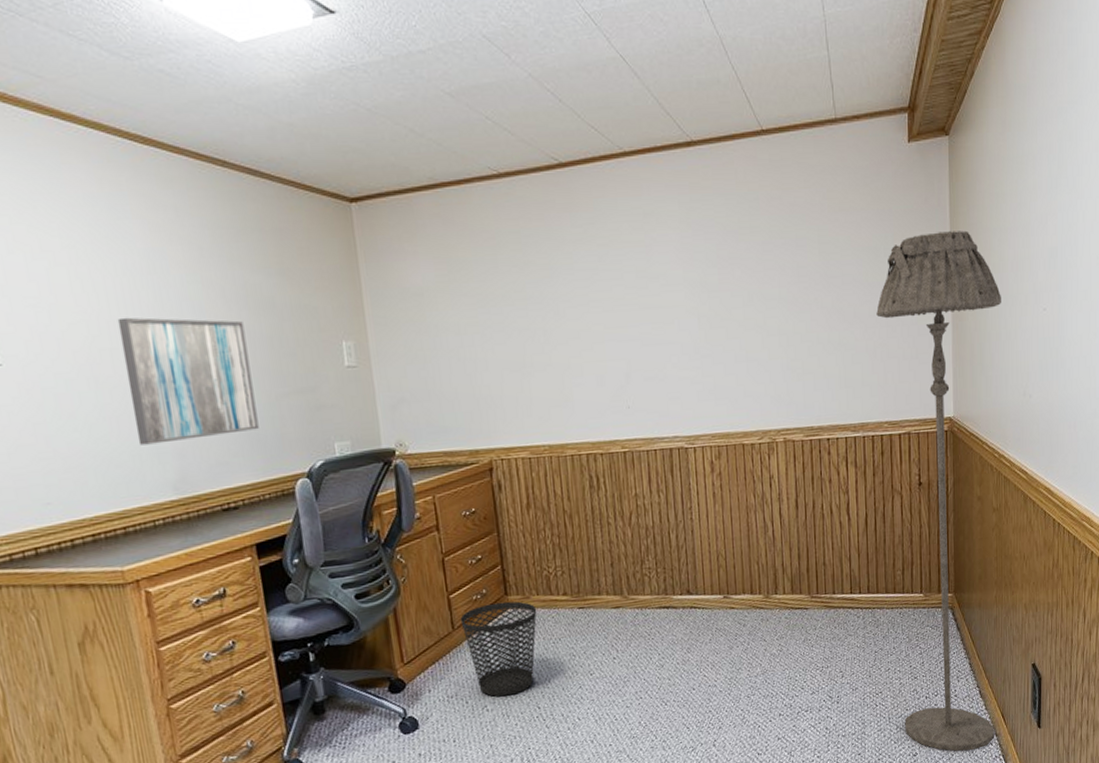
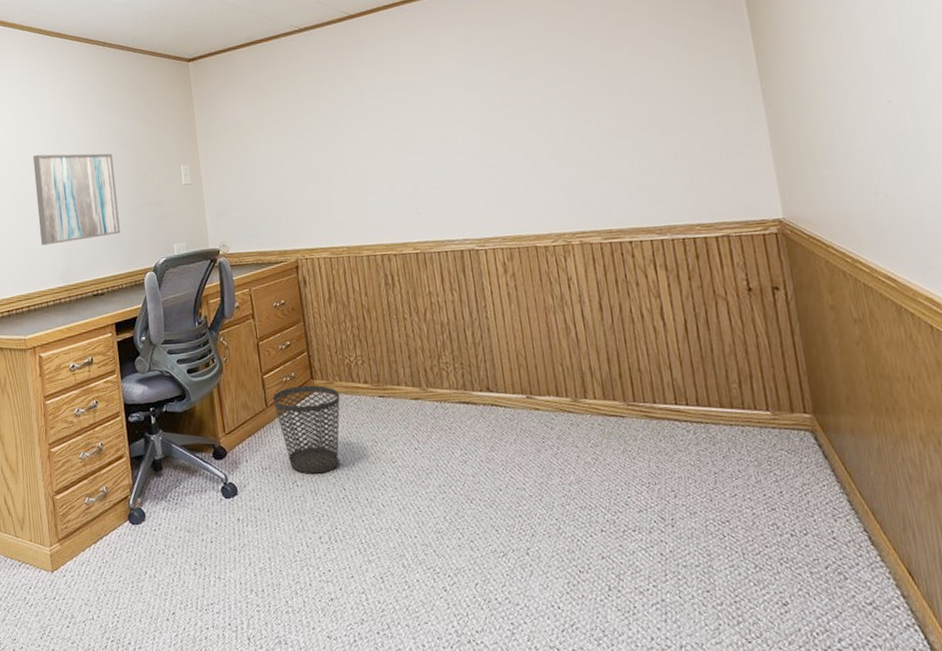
floor lamp: present [876,230,1001,752] -> none [673,31,902,612]

